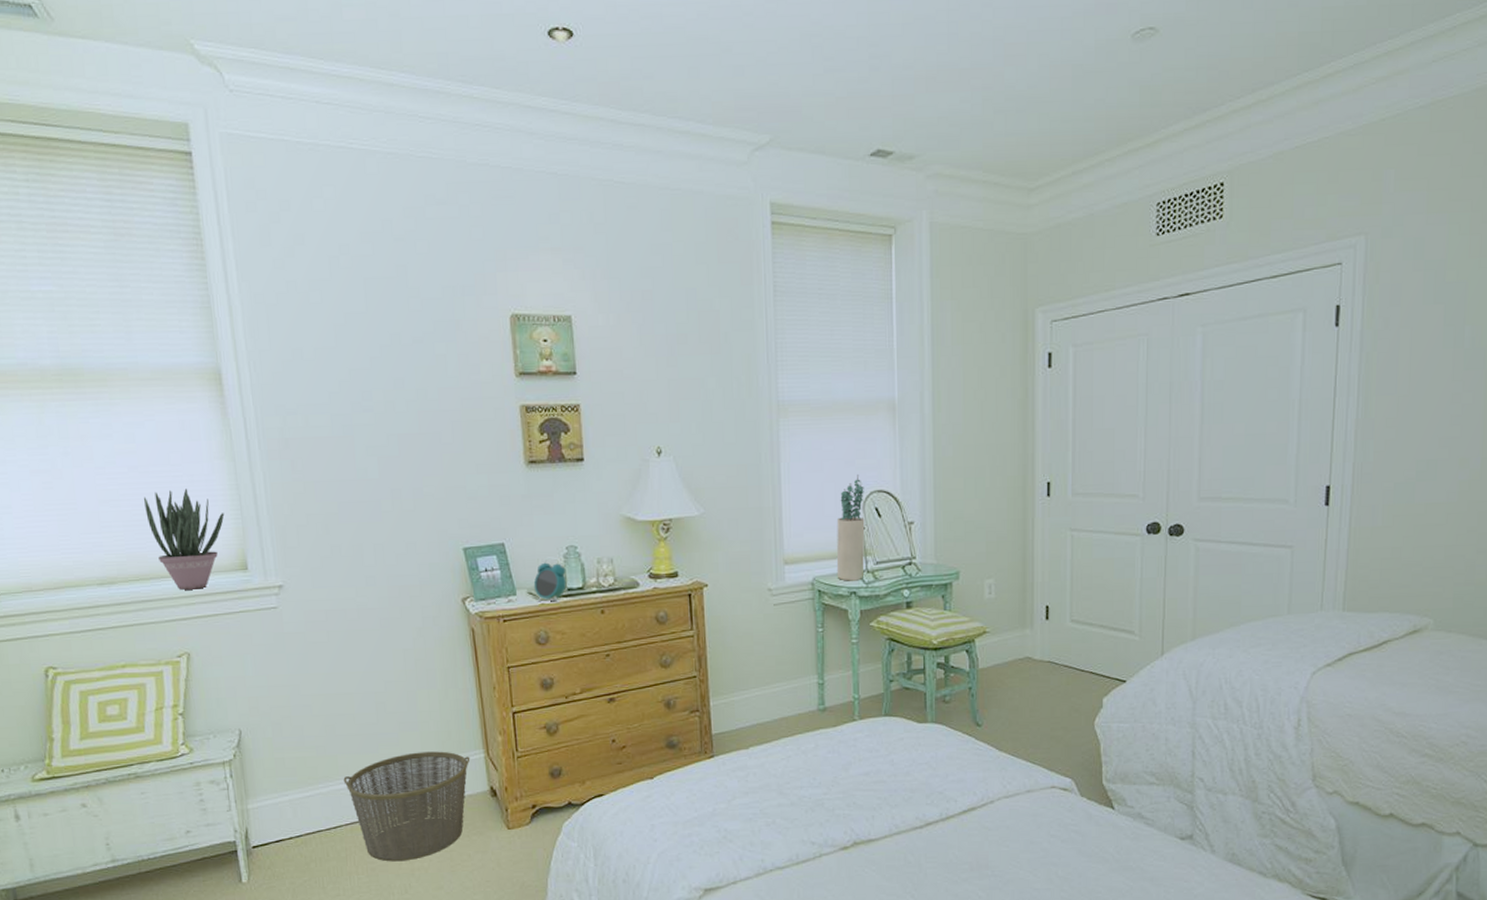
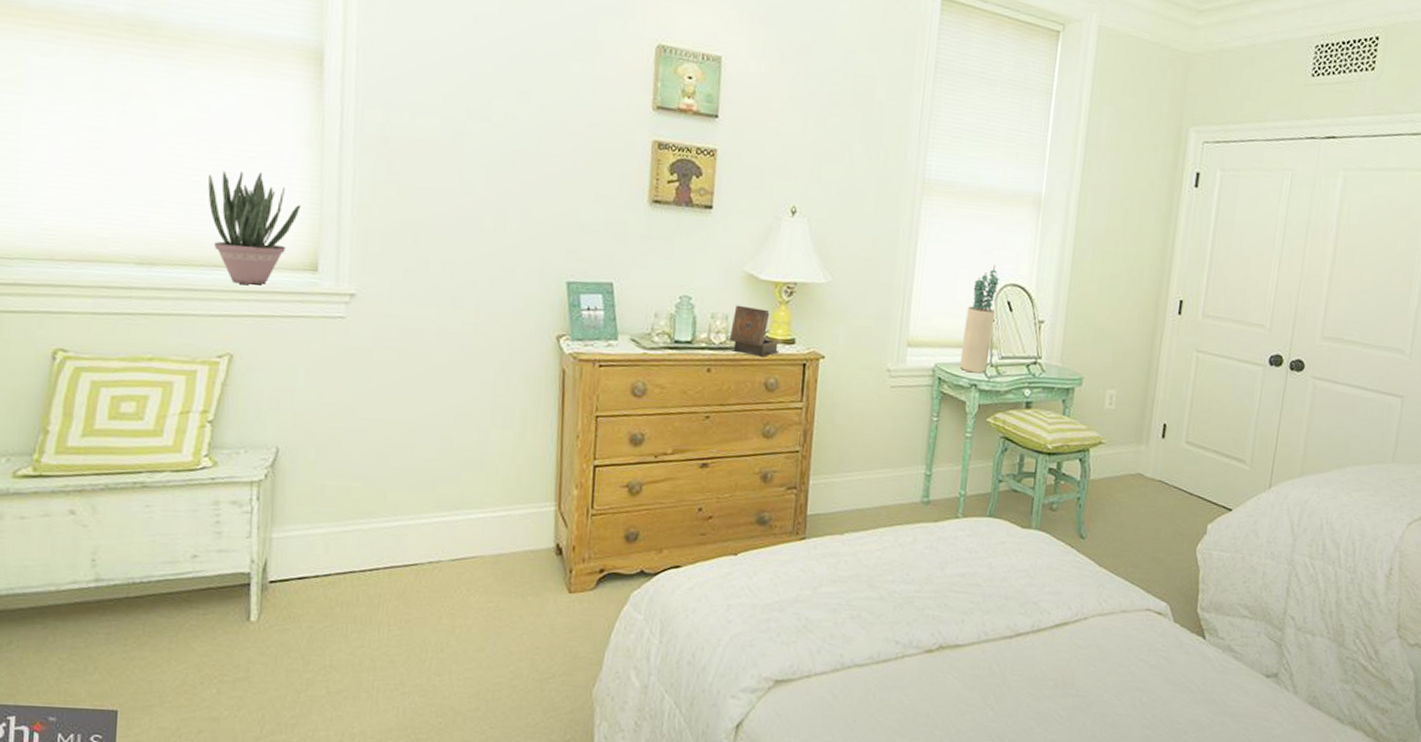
basket: present [343,751,471,862] -> none [389,496,539,616]
alarm clock: present [533,557,567,603] -> none [638,304,676,355]
jewelry box: none [617,547,665,593] -> present [730,305,779,357]

